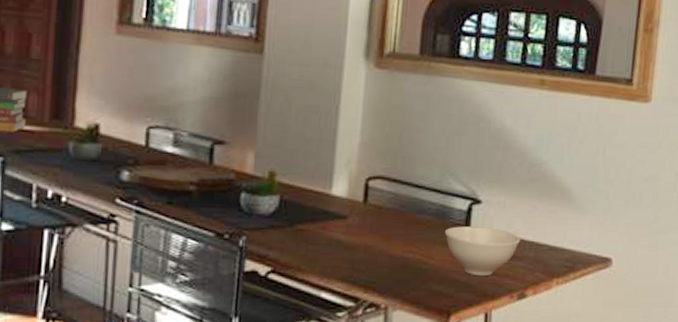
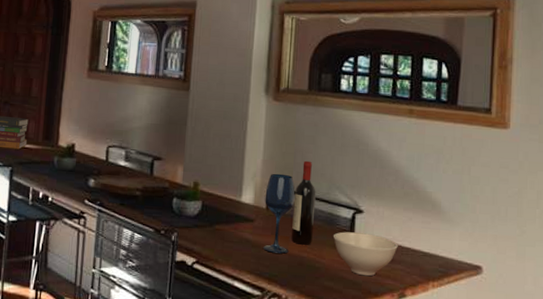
wineglass: none [358,158,400,256] -> present [263,173,295,254]
wine bottle: none [394,142,426,244] -> present [291,160,316,245]

